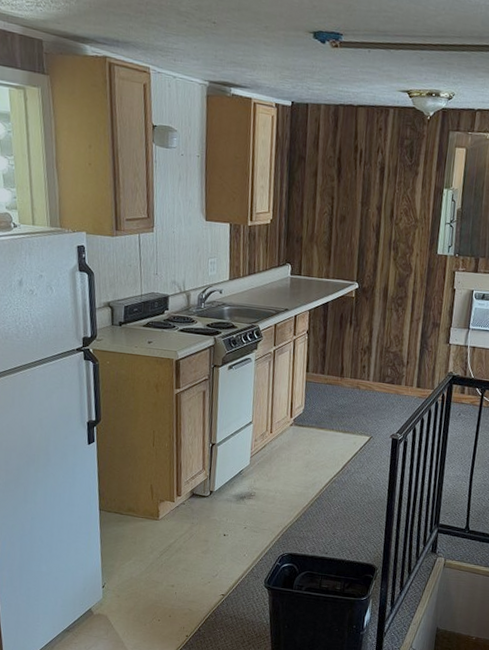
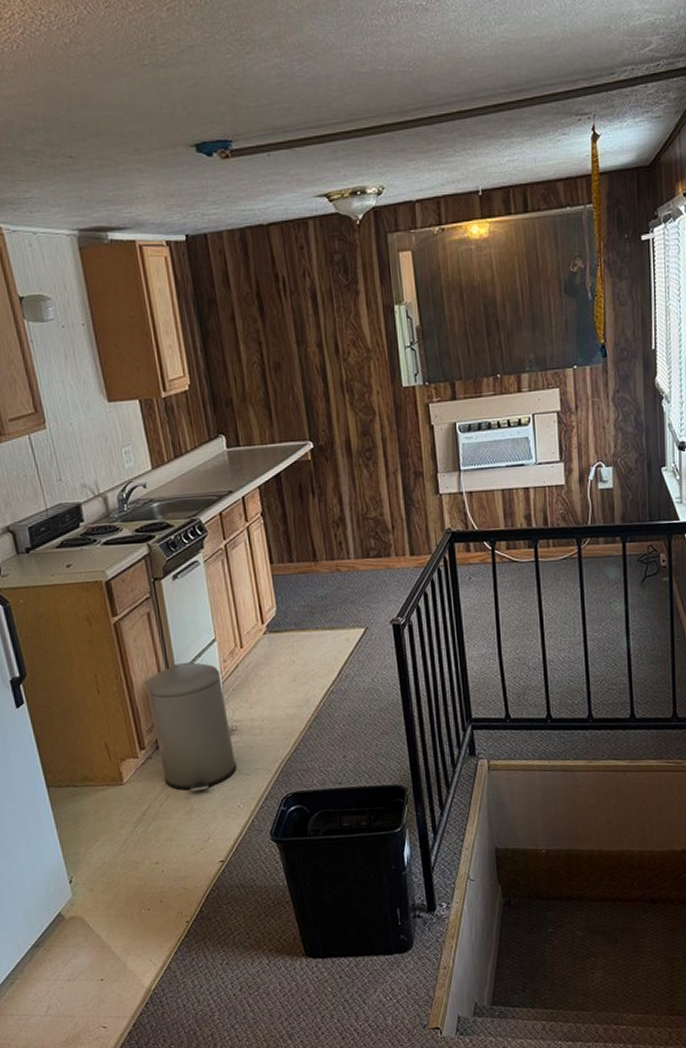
pedal bin: none [190,435,251,537] -> present [146,661,237,792]

